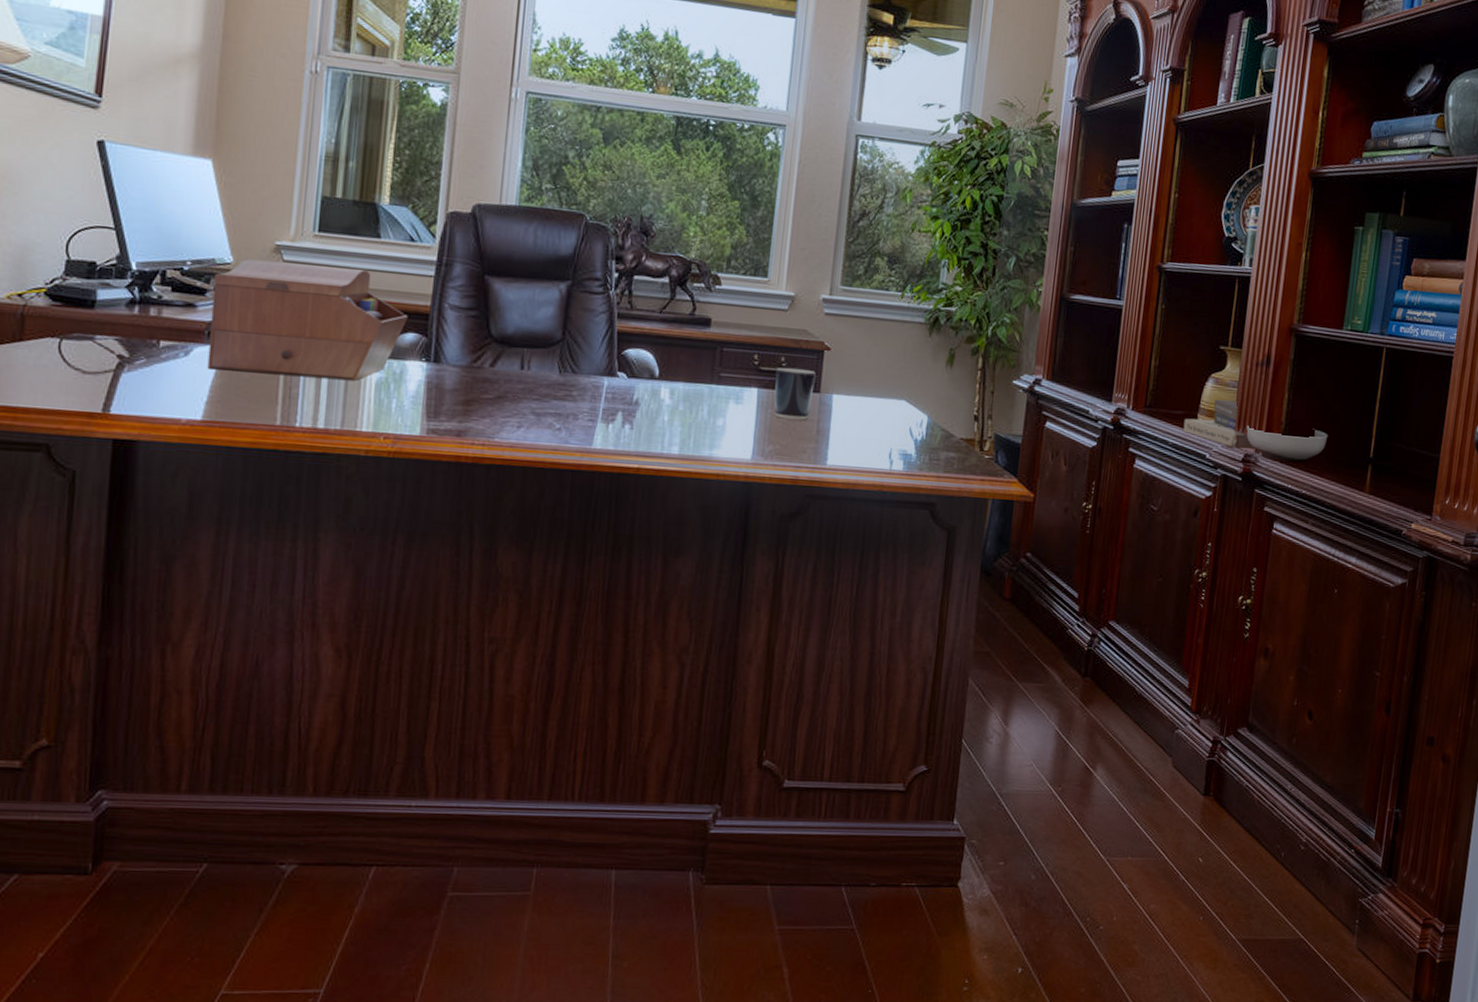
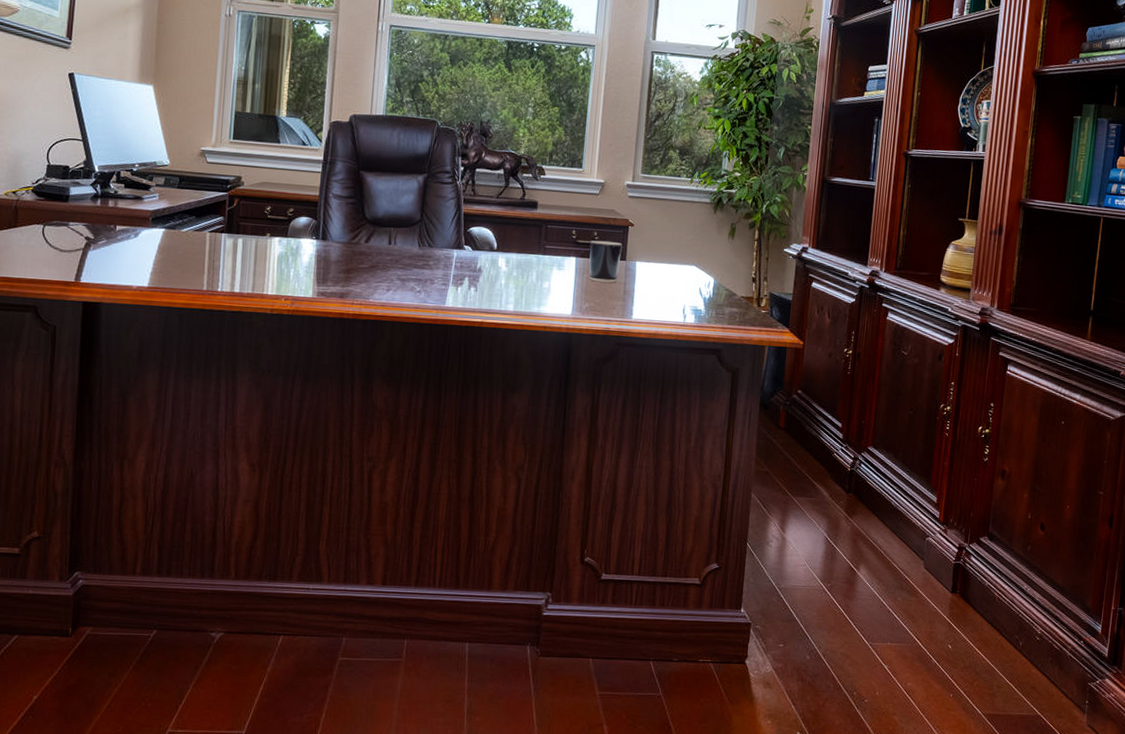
sewing box: present [207,258,408,382] -> none [151,161,302,256]
books: present [1183,399,1256,449] -> none [928,262,991,304]
bowl: present [1246,425,1328,463] -> none [982,284,1054,315]

